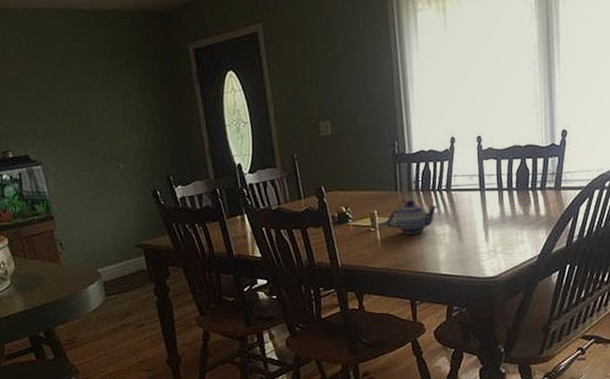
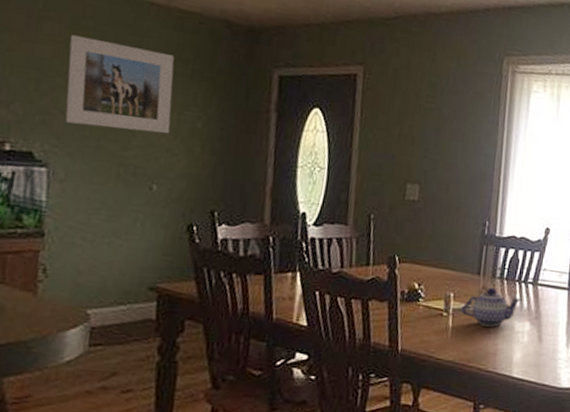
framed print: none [29,51,121,126] -> present [65,35,175,134]

